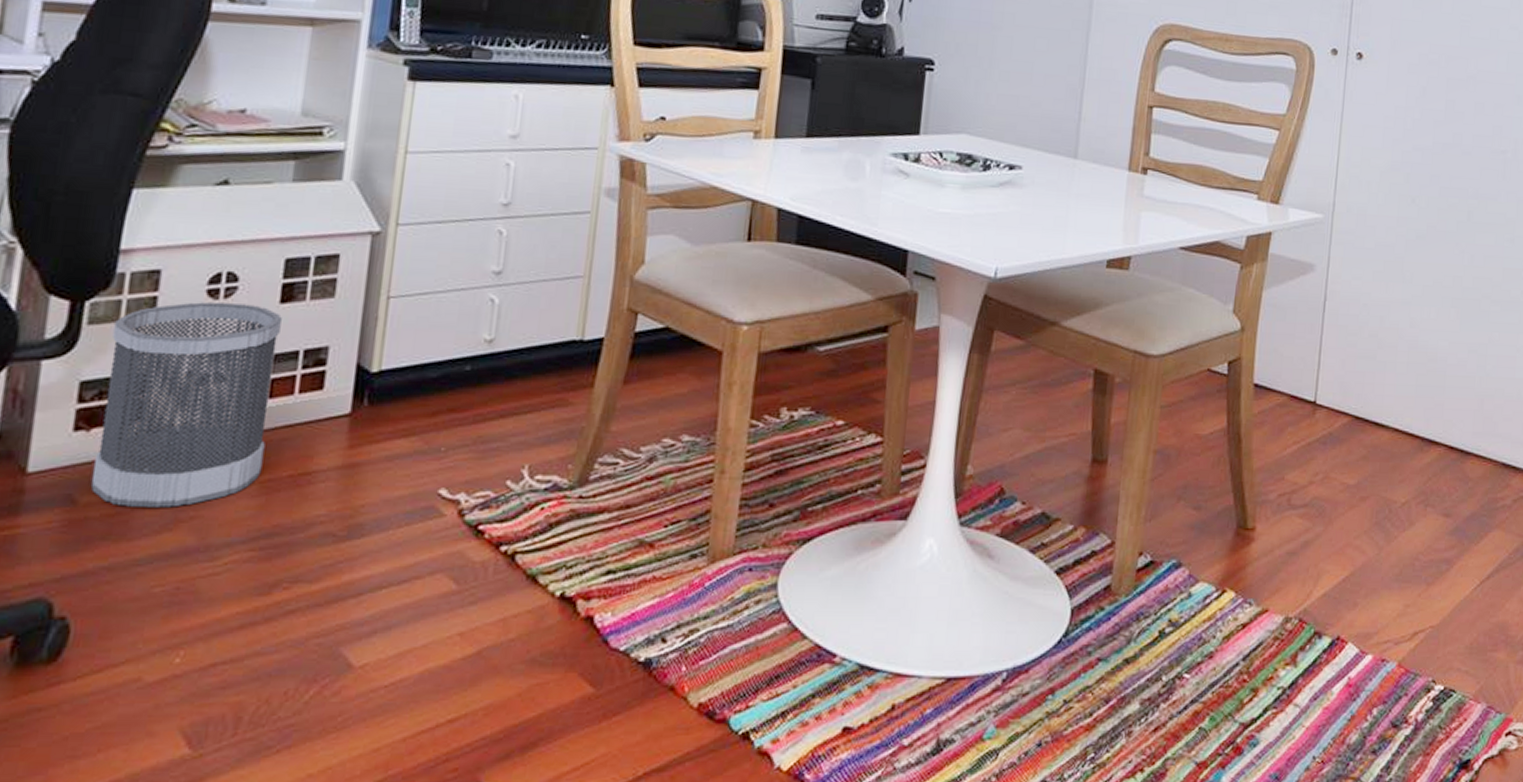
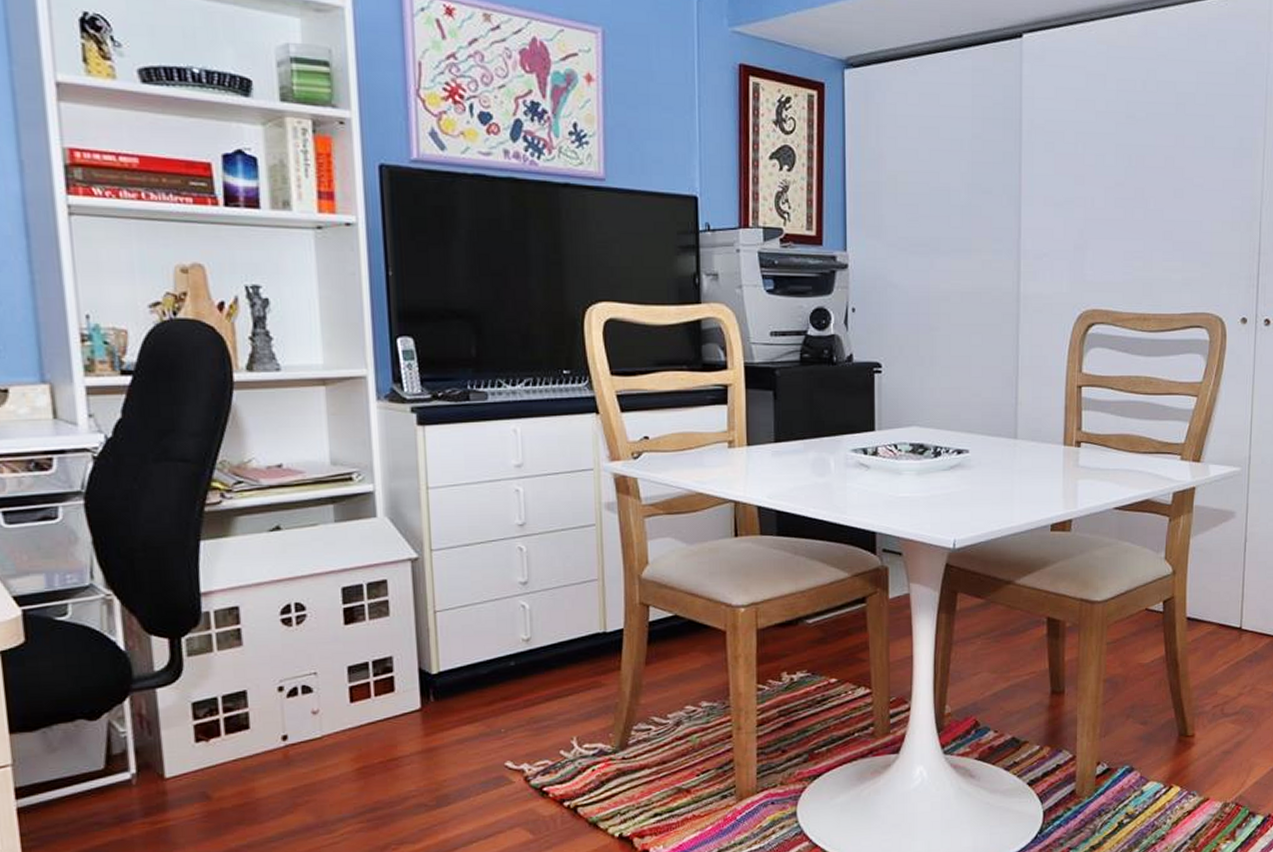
wastebasket: present [90,302,282,508] -> none [210,628,357,798]

